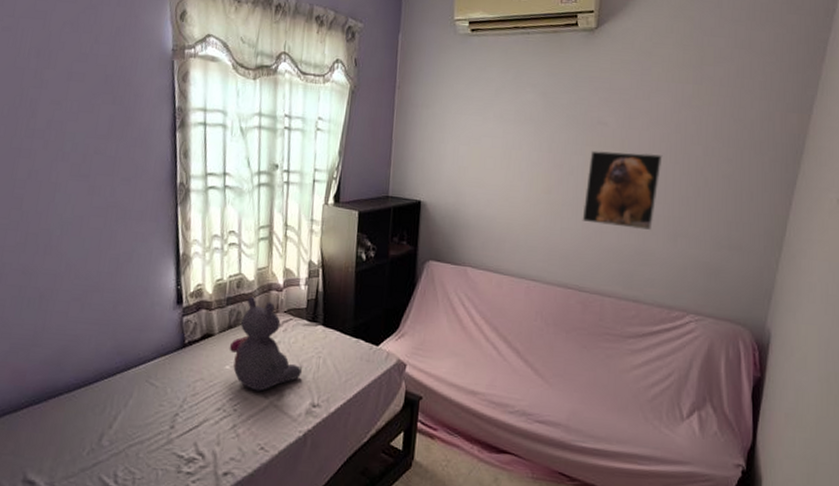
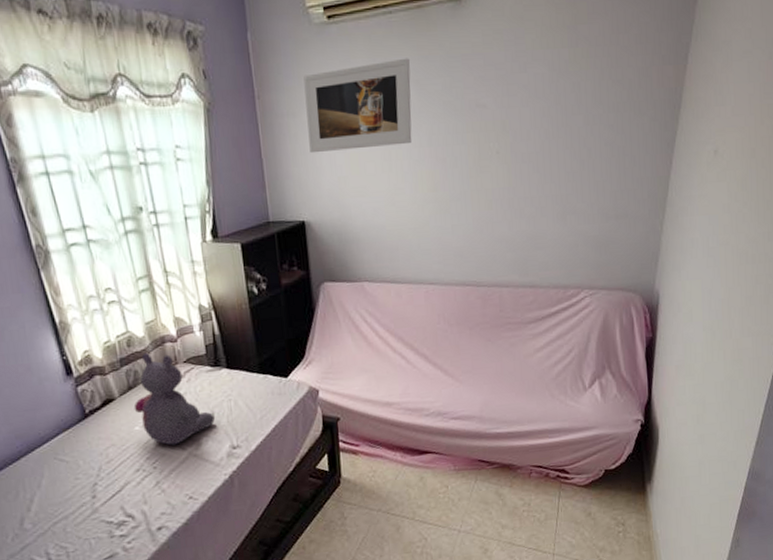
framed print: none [437,72,540,147] -> present [303,58,412,154]
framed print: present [582,150,663,231] -> none [471,131,545,215]

